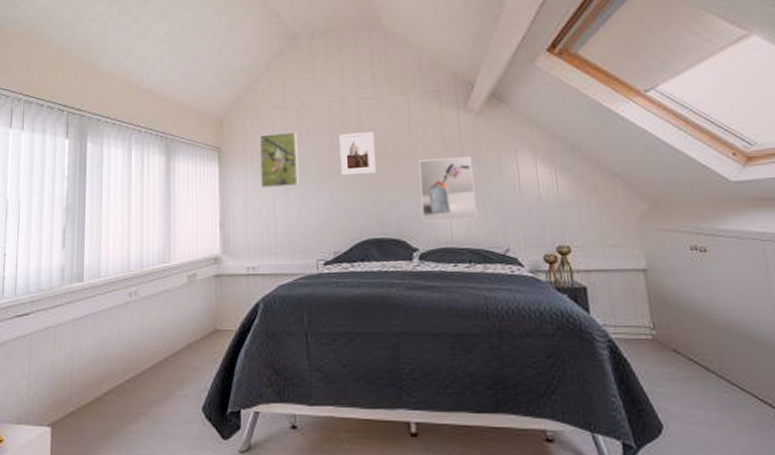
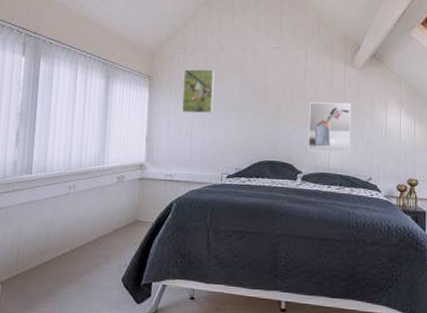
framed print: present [339,132,377,176] -> none [247,75,277,110]

